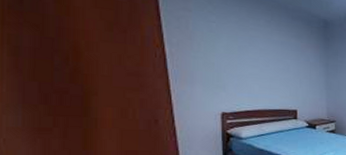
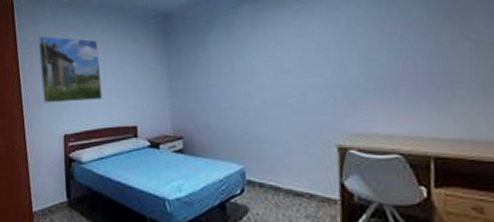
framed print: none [189,11,264,84] -> present [37,35,102,103]

